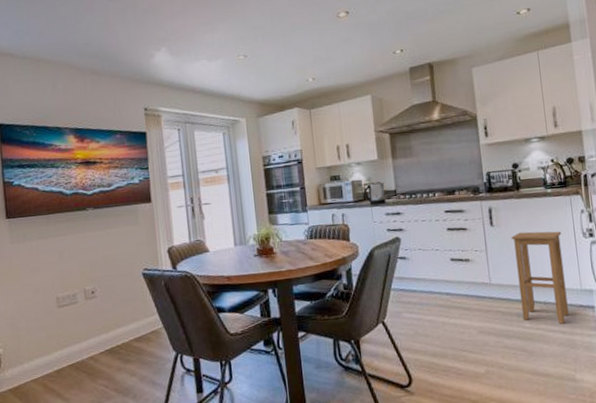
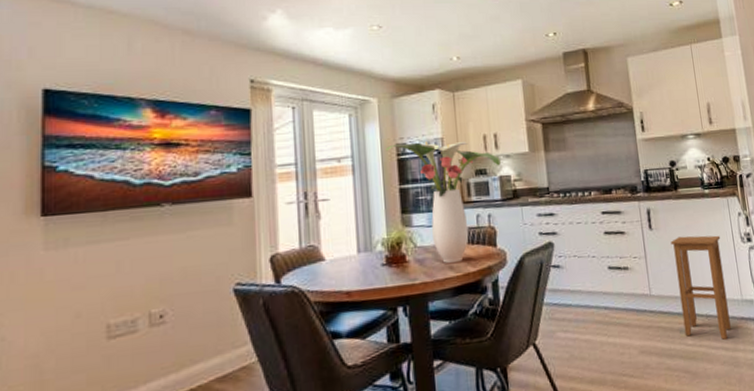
flower arrangement: none [253,152,353,255] -> present [385,142,501,263]
kettle: present [363,181,386,206] -> none [512,176,538,205]

